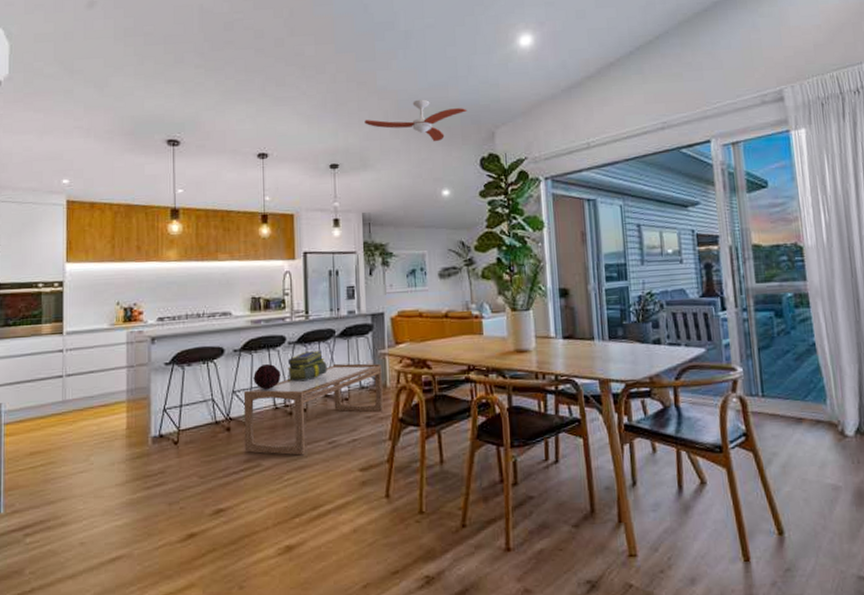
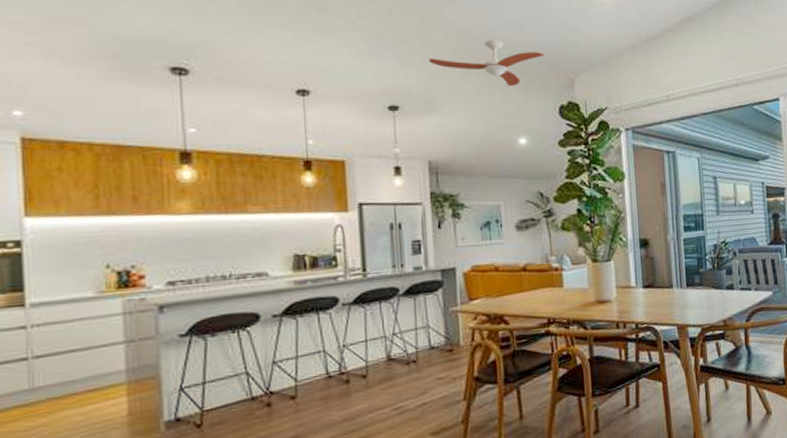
coffee table: present [243,363,384,456] -> none [287,321,457,428]
decorative orb: present [253,363,281,389] -> none [299,328,335,357]
stack of books: present [287,351,327,382] -> none [342,311,391,346]

